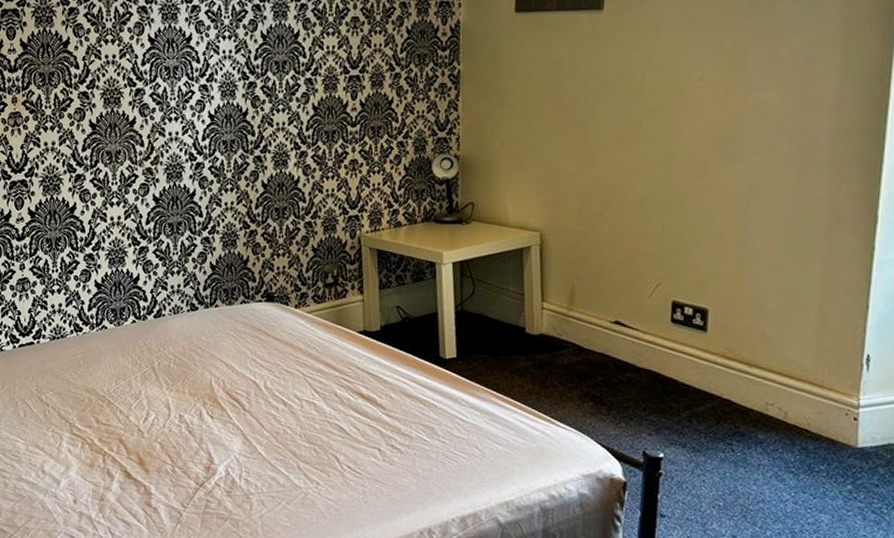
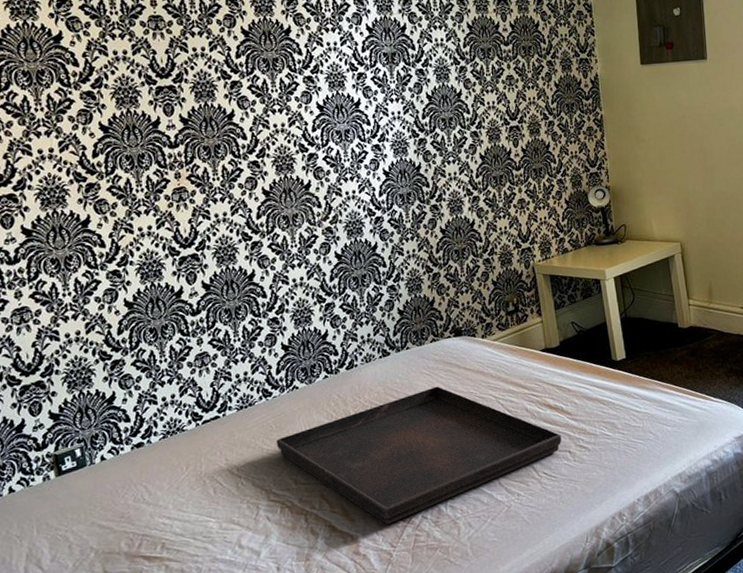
serving tray: none [82,351,371,484] -> present [276,386,562,525]

